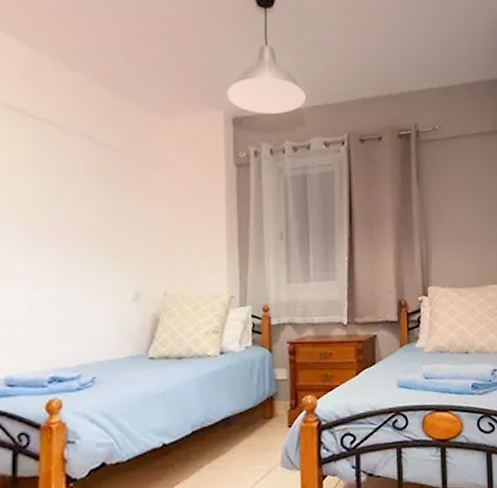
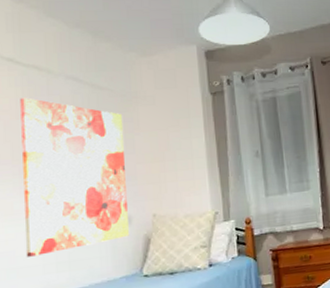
wall art: none [25,154,139,327] -> present [20,97,129,257]

